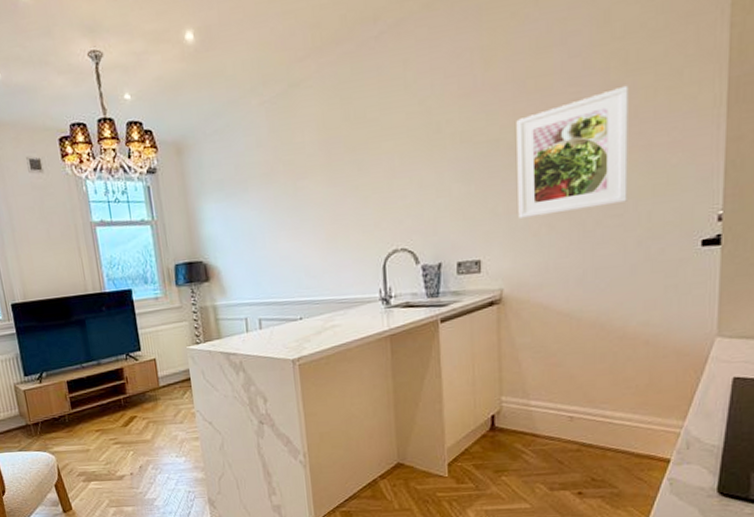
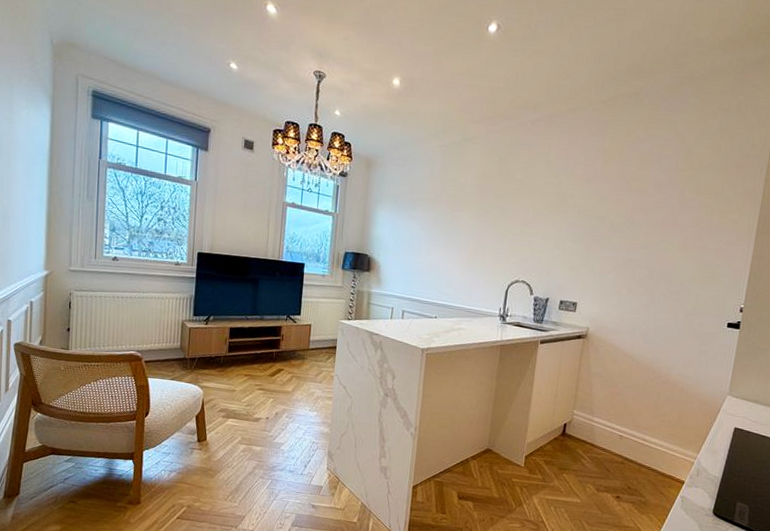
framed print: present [516,85,628,219] -> none [609,202,696,284]

